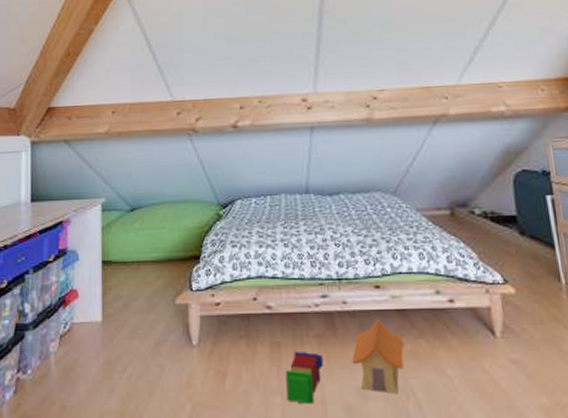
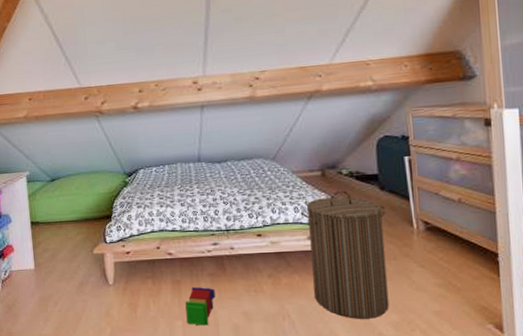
toy house: present [352,317,404,394] -> none [239,259,281,317]
laundry hamper: none [427,234,538,401] -> present [301,190,389,319]

